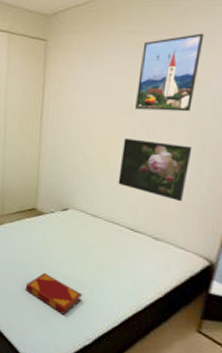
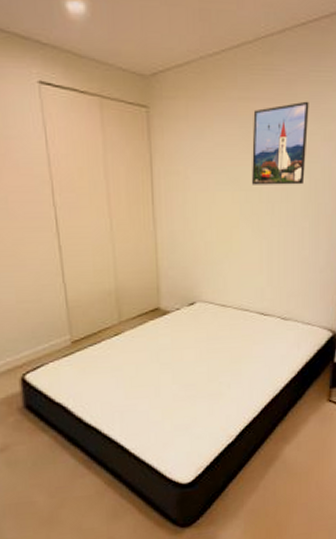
hardback book: present [25,272,83,315] -> none [158,377,221,418]
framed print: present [118,138,193,202] -> none [243,217,309,278]

